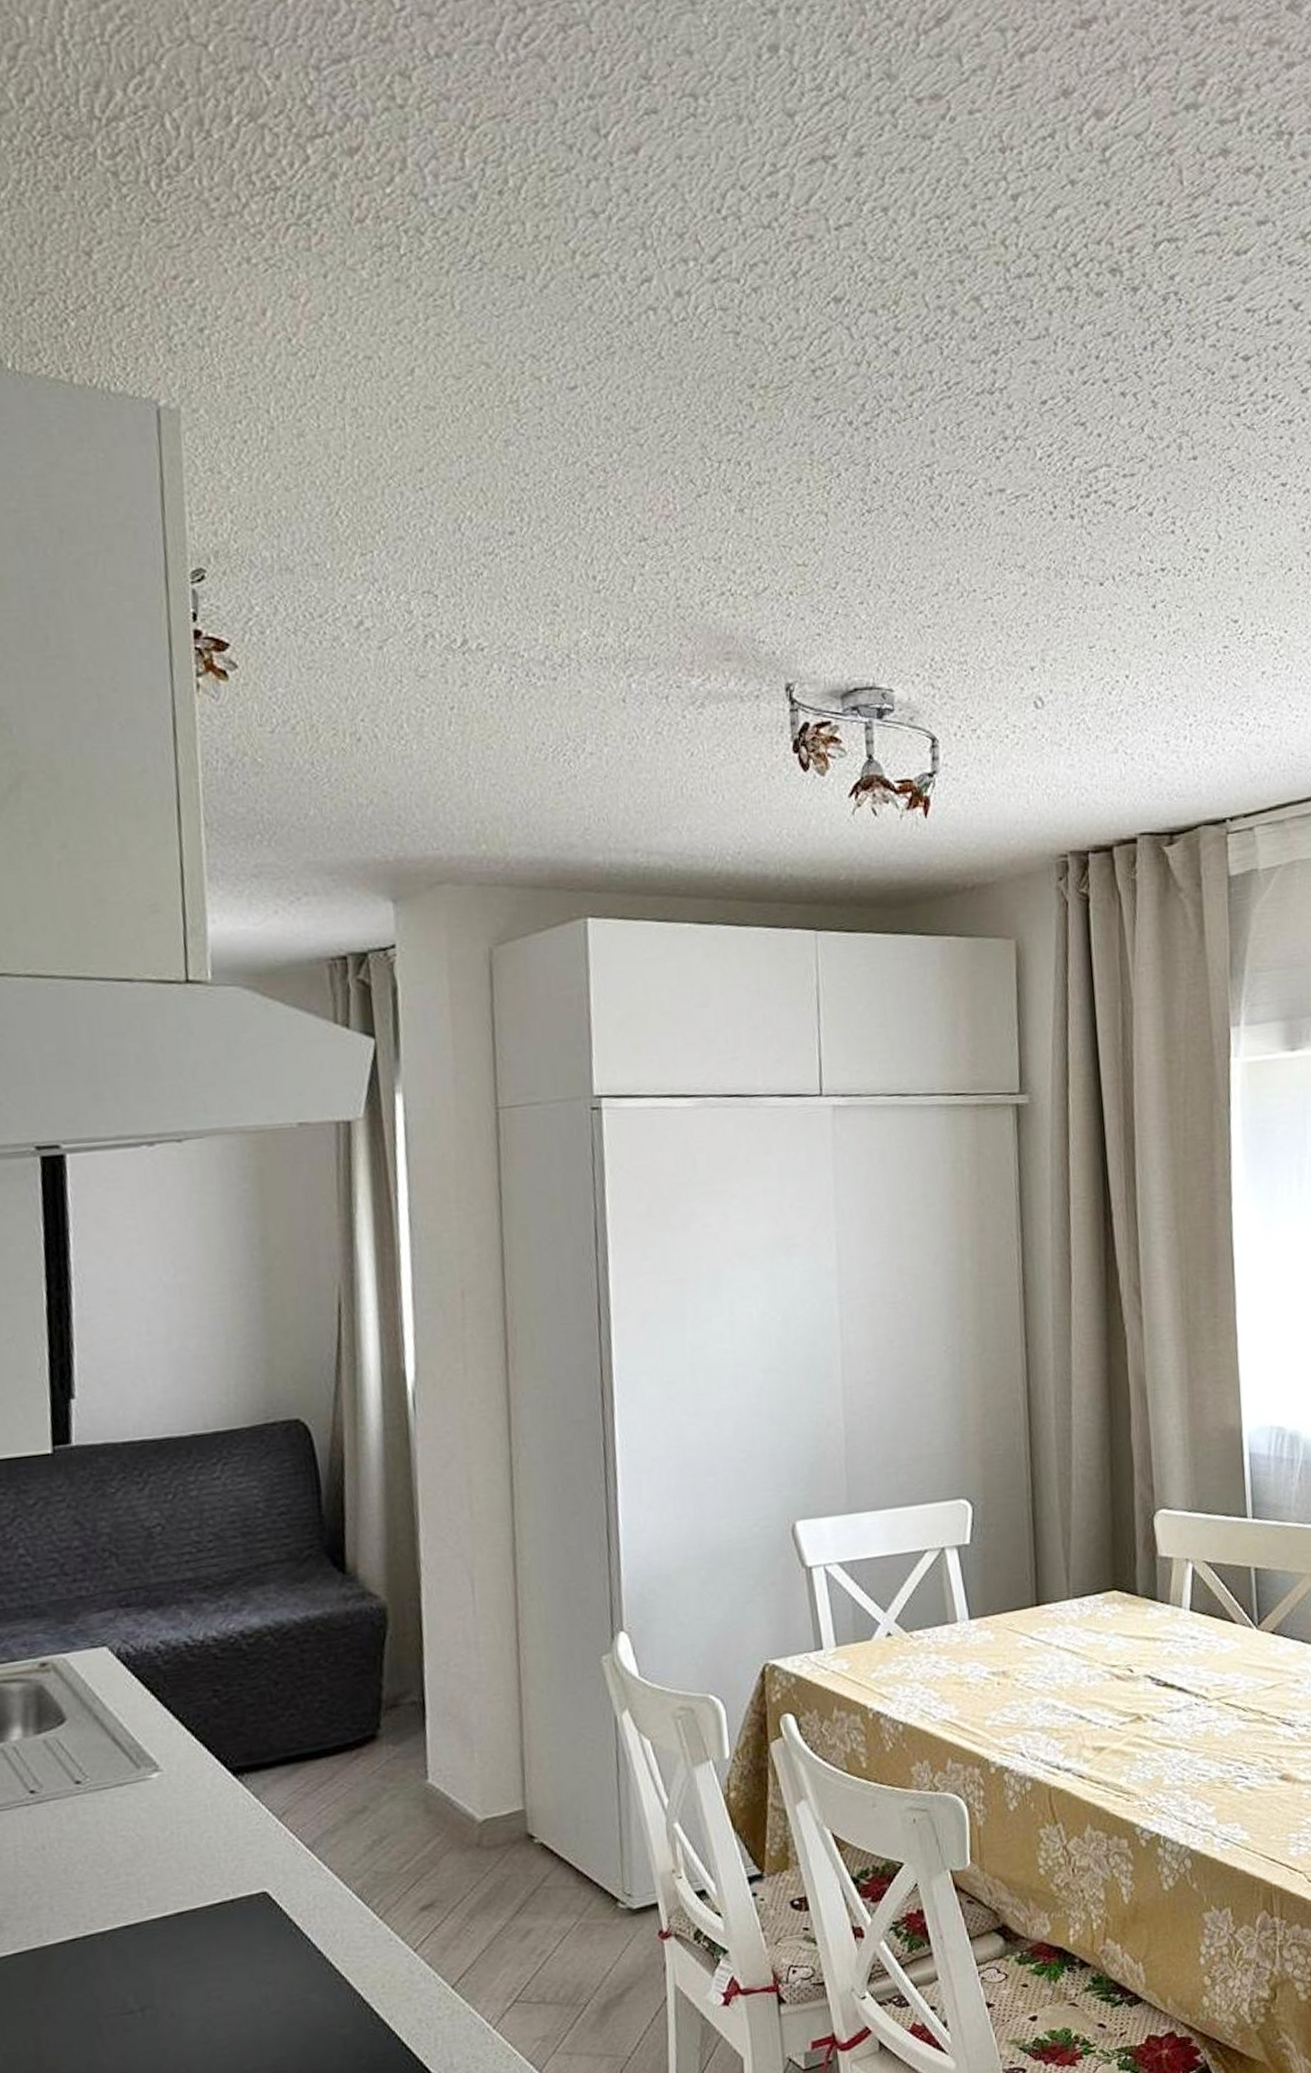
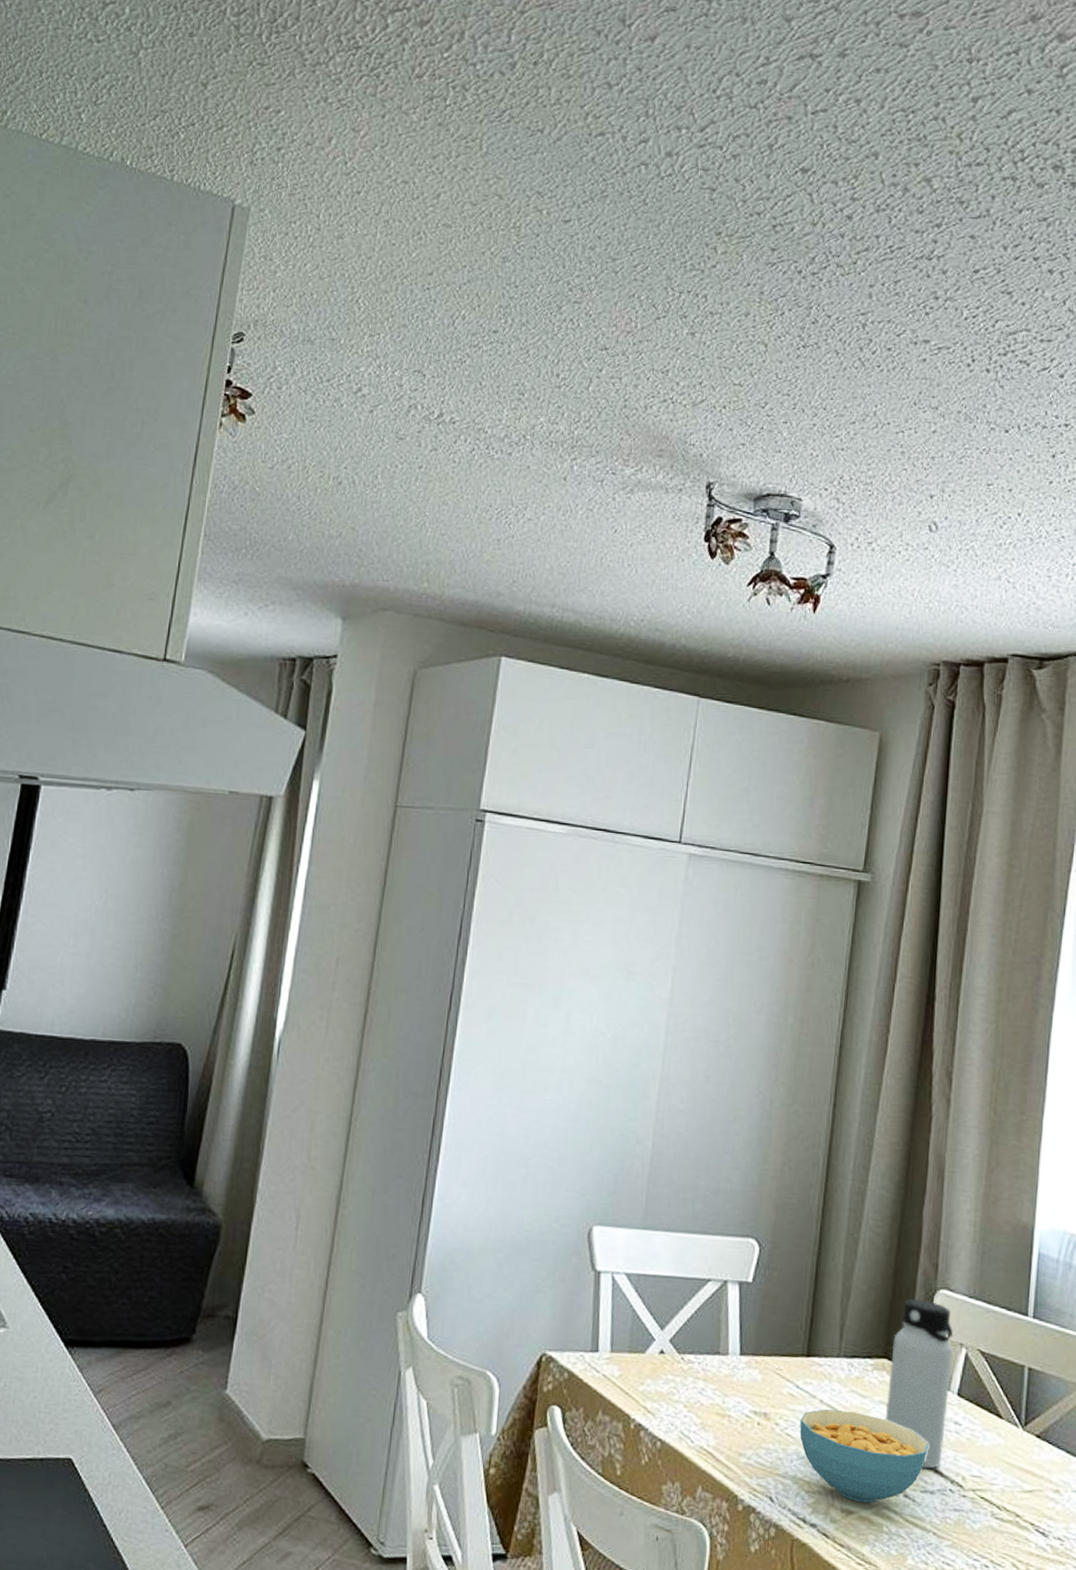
cereal bowl: none [1039,1649,1169,1737] -> present [799,1409,928,1504]
water bottle: none [1119,1523,1184,1690] -> present [885,1299,954,1469]

